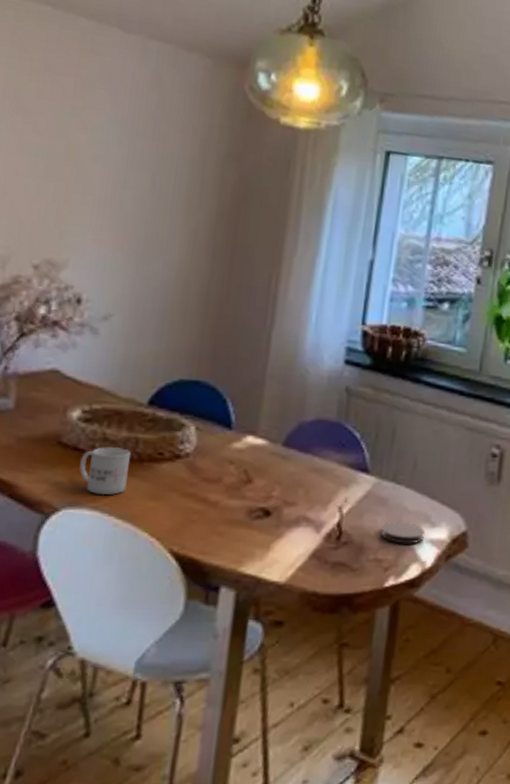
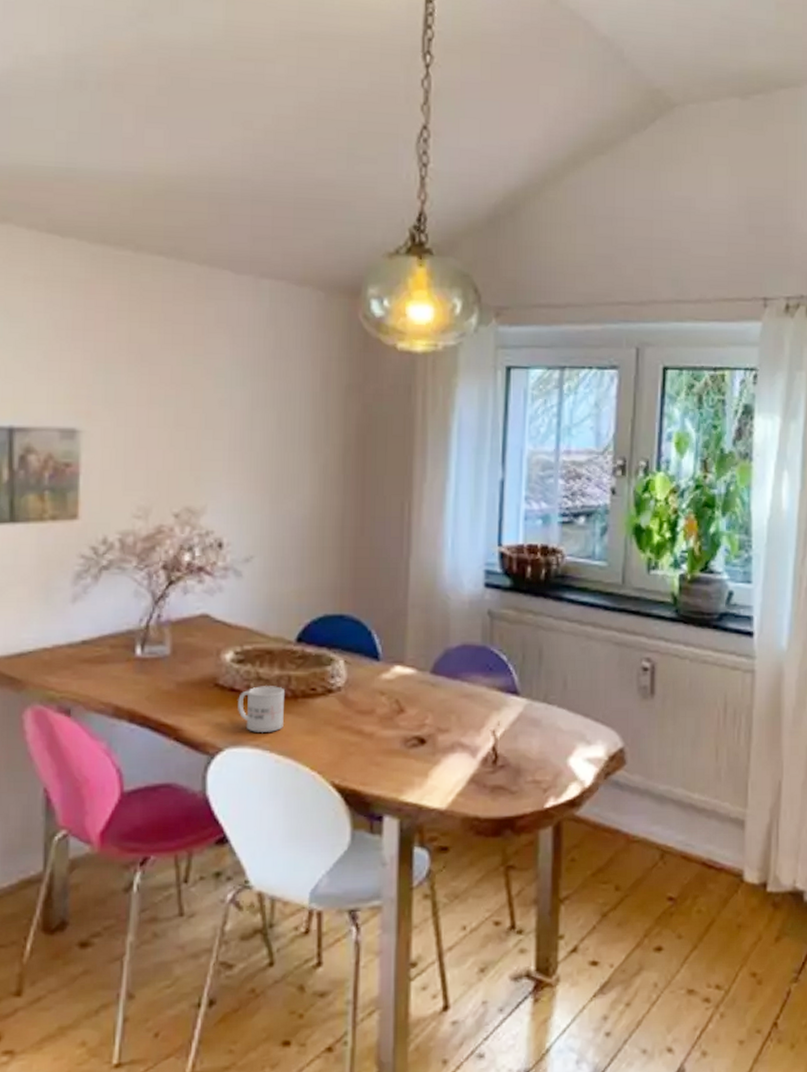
coaster: present [381,522,426,544] -> none [537,742,582,764]

